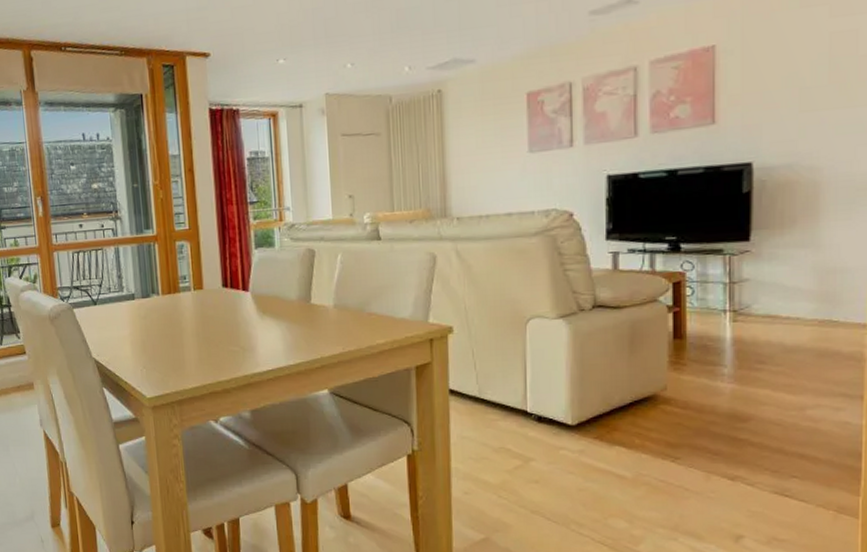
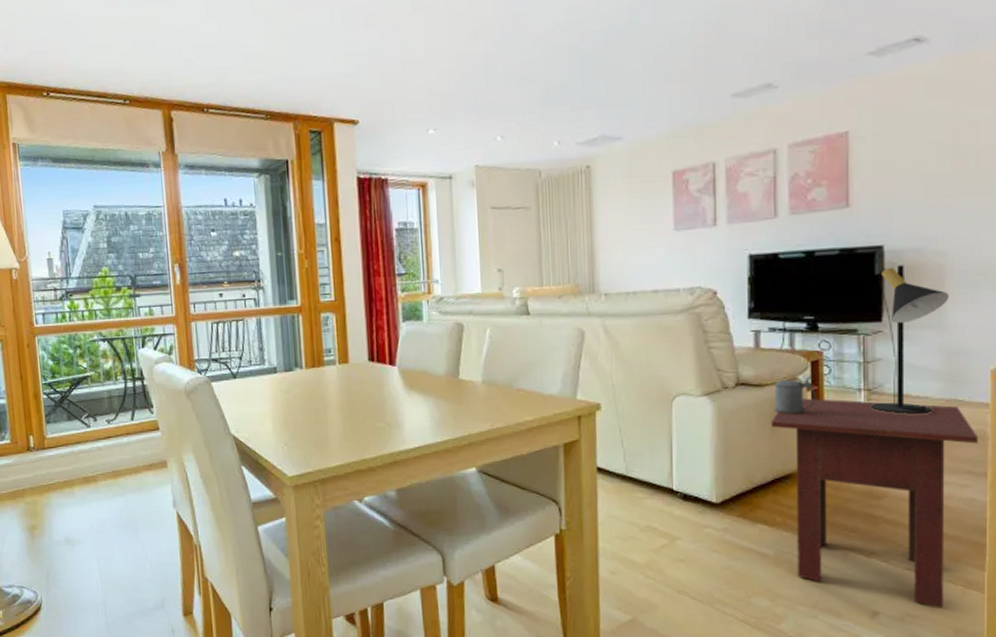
side table: none [629,319,855,533] -> present [770,398,979,608]
beer stein: none [633,297,678,337] -> present [774,376,816,415]
table lamp: none [736,182,825,336] -> present [870,265,950,414]

